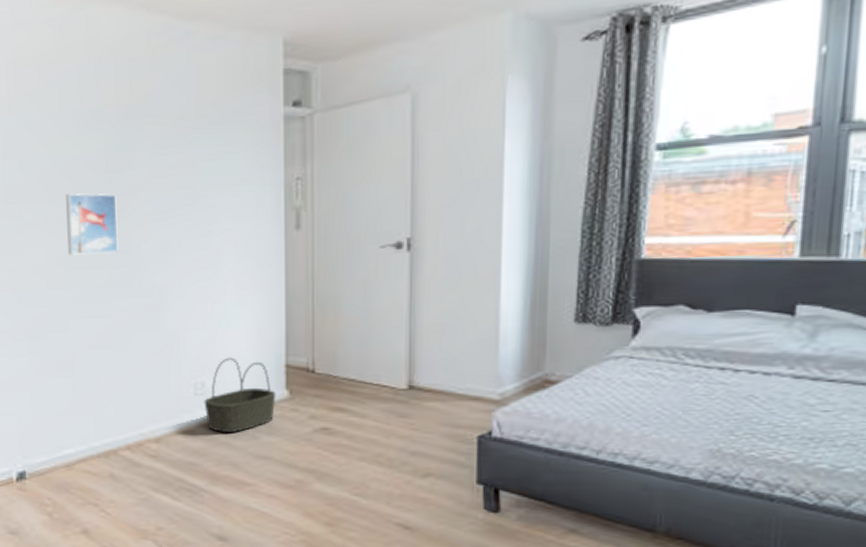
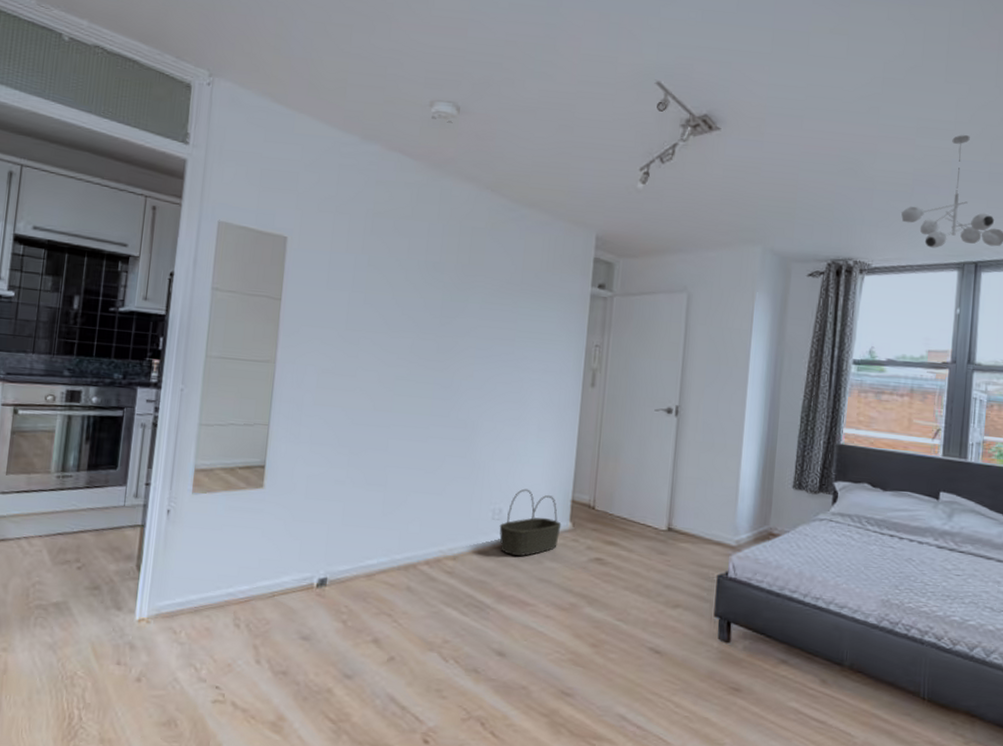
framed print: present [66,193,119,255] -> none [397,330,447,386]

